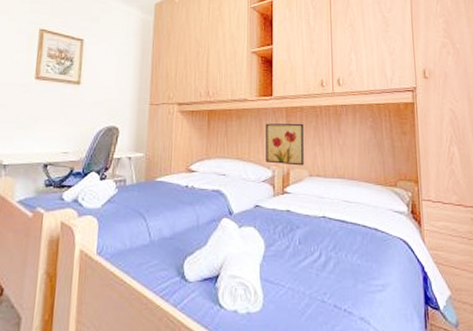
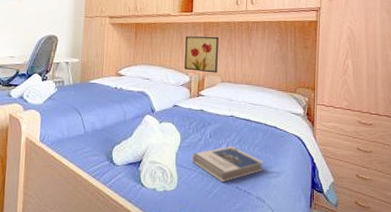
hardback book: none [280,253,367,299] -> present [192,145,265,182]

